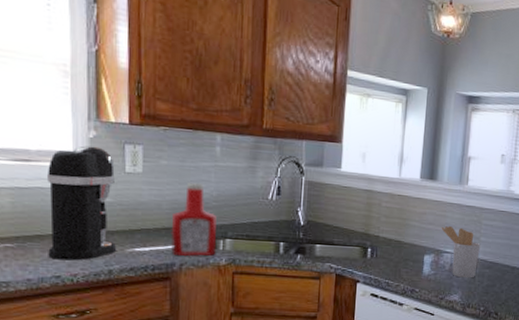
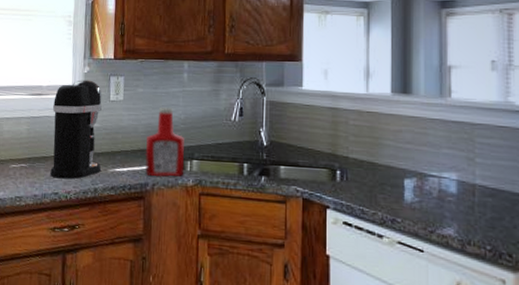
utensil holder: present [441,225,480,278] -> none [422,144,477,209]

